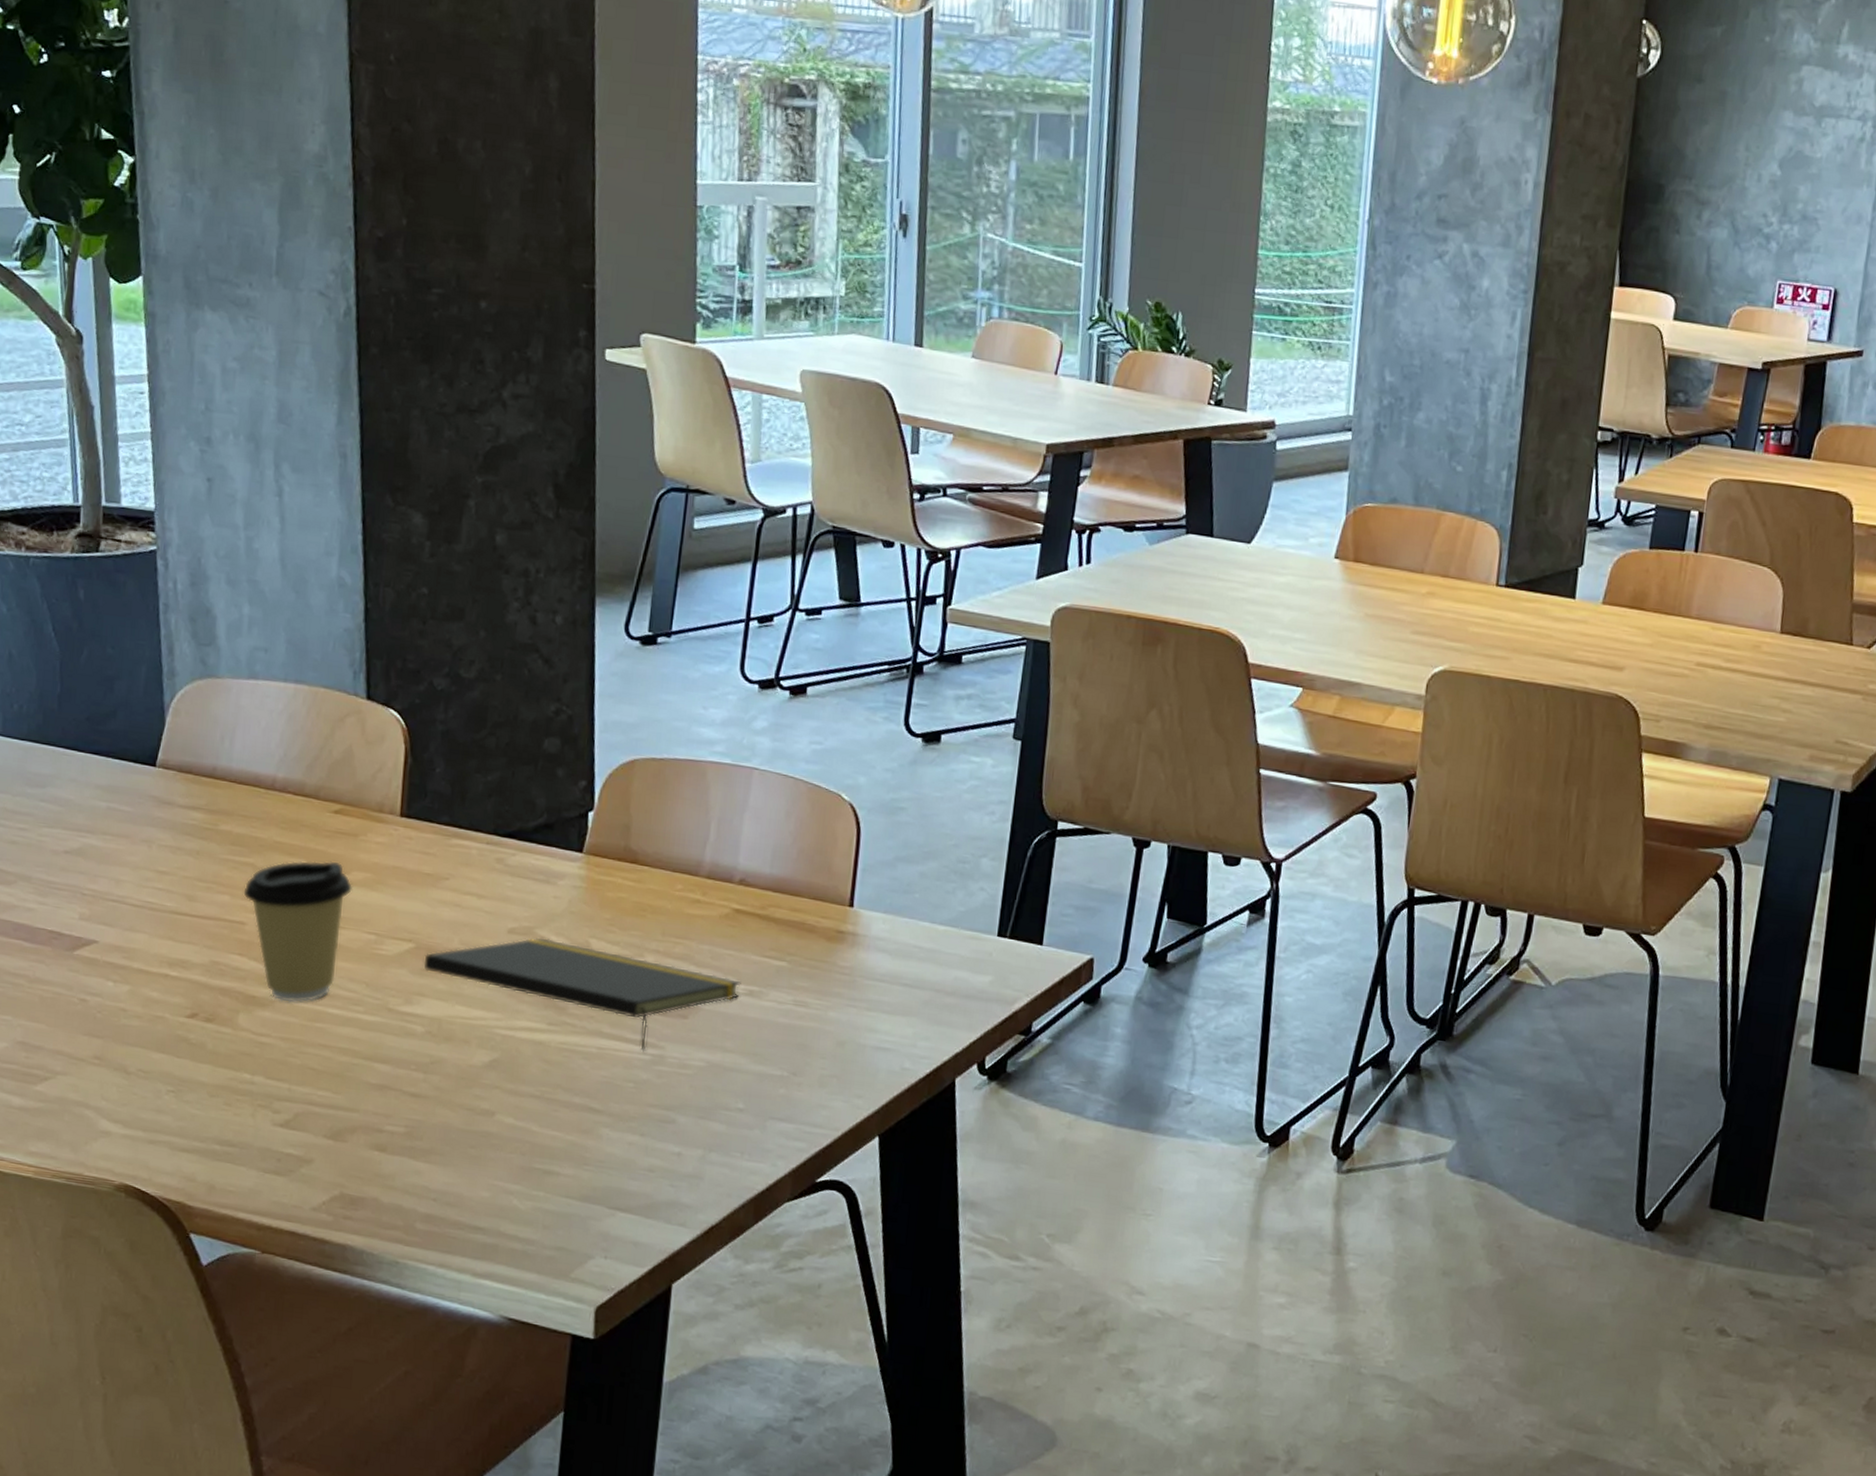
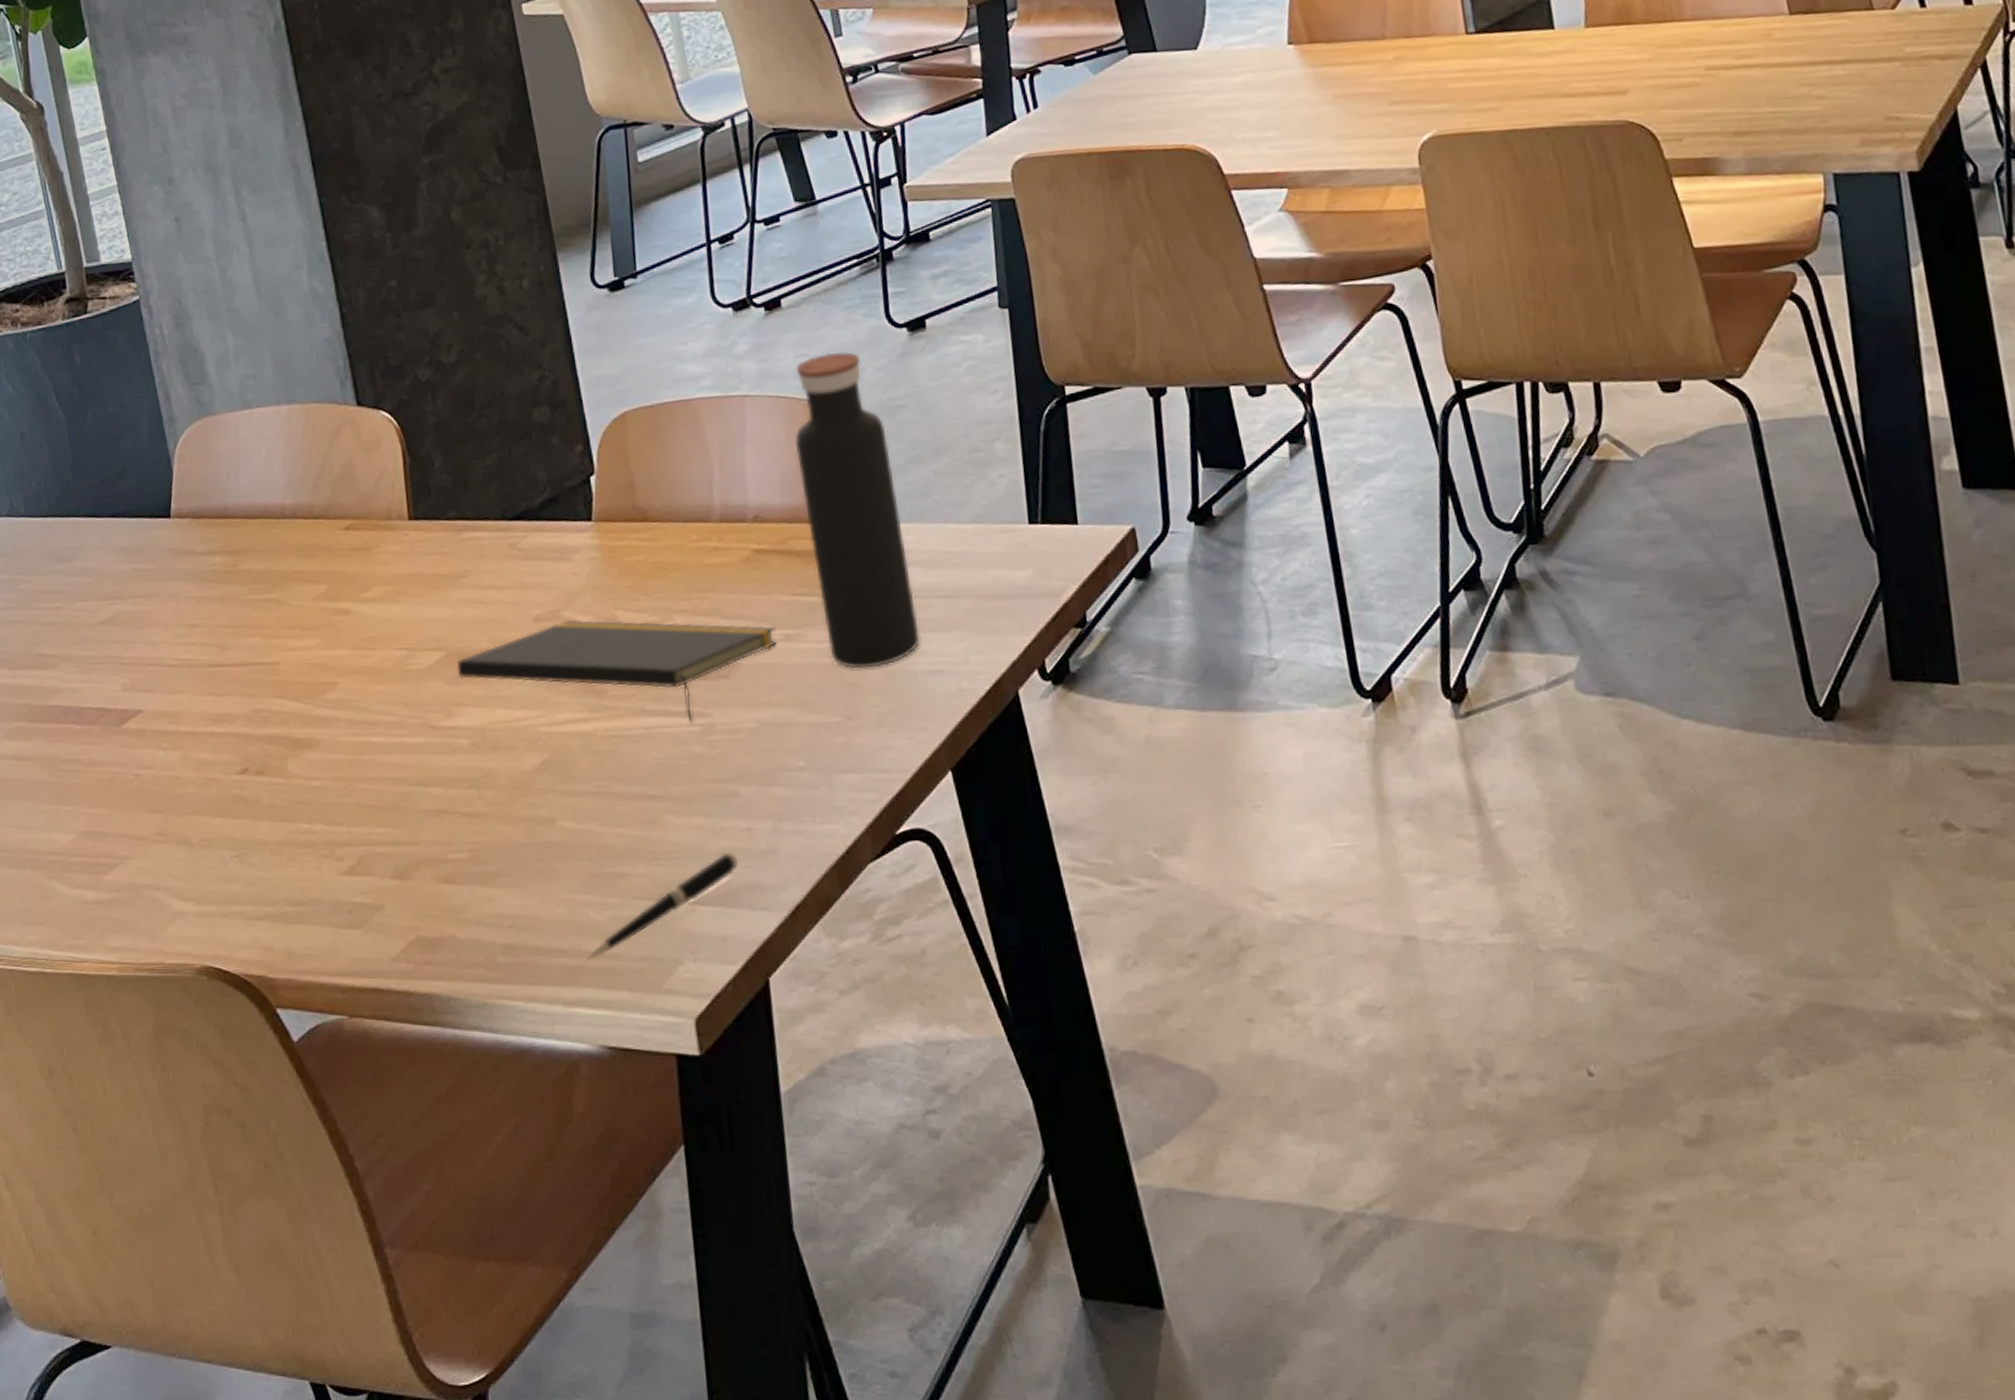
coffee cup: present [243,861,352,1003] -> none [272,580,375,739]
pen: none [501,1169,664,1242] -> present [585,851,739,961]
water bottle: none [788,745,883,1036] -> present [794,351,920,669]

